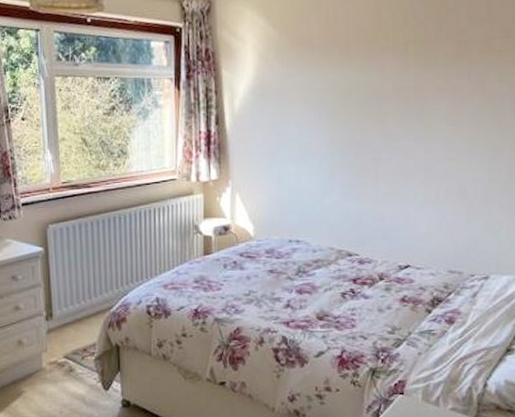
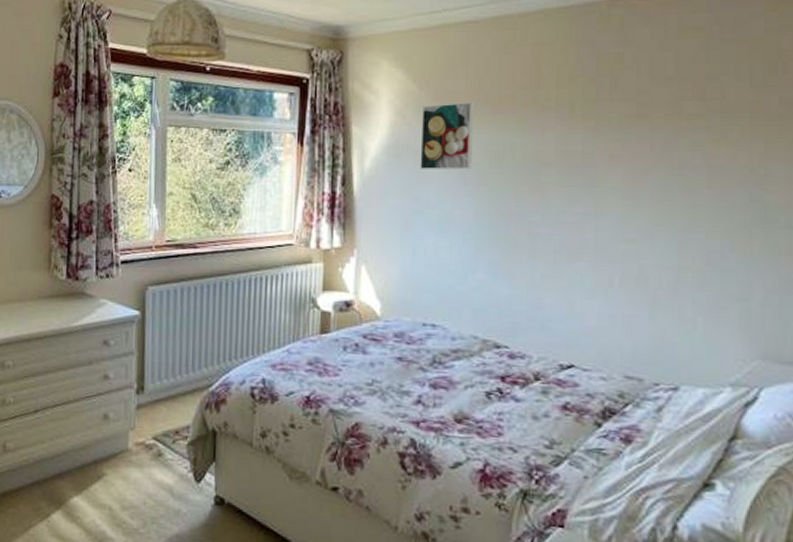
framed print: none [281,45,326,107] -> present [420,102,474,170]

